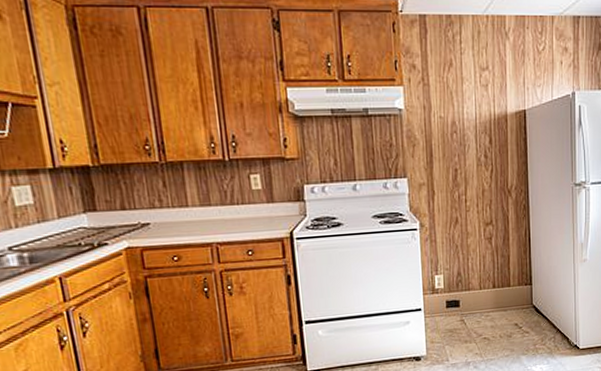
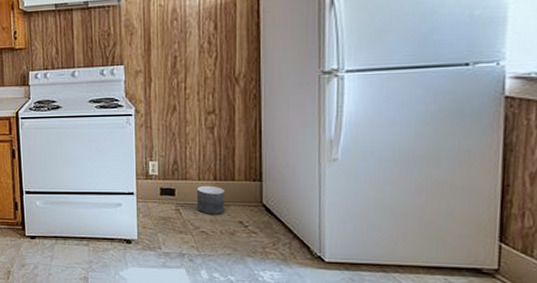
planter: none [479,293,502,321] -> present [197,185,224,214]

